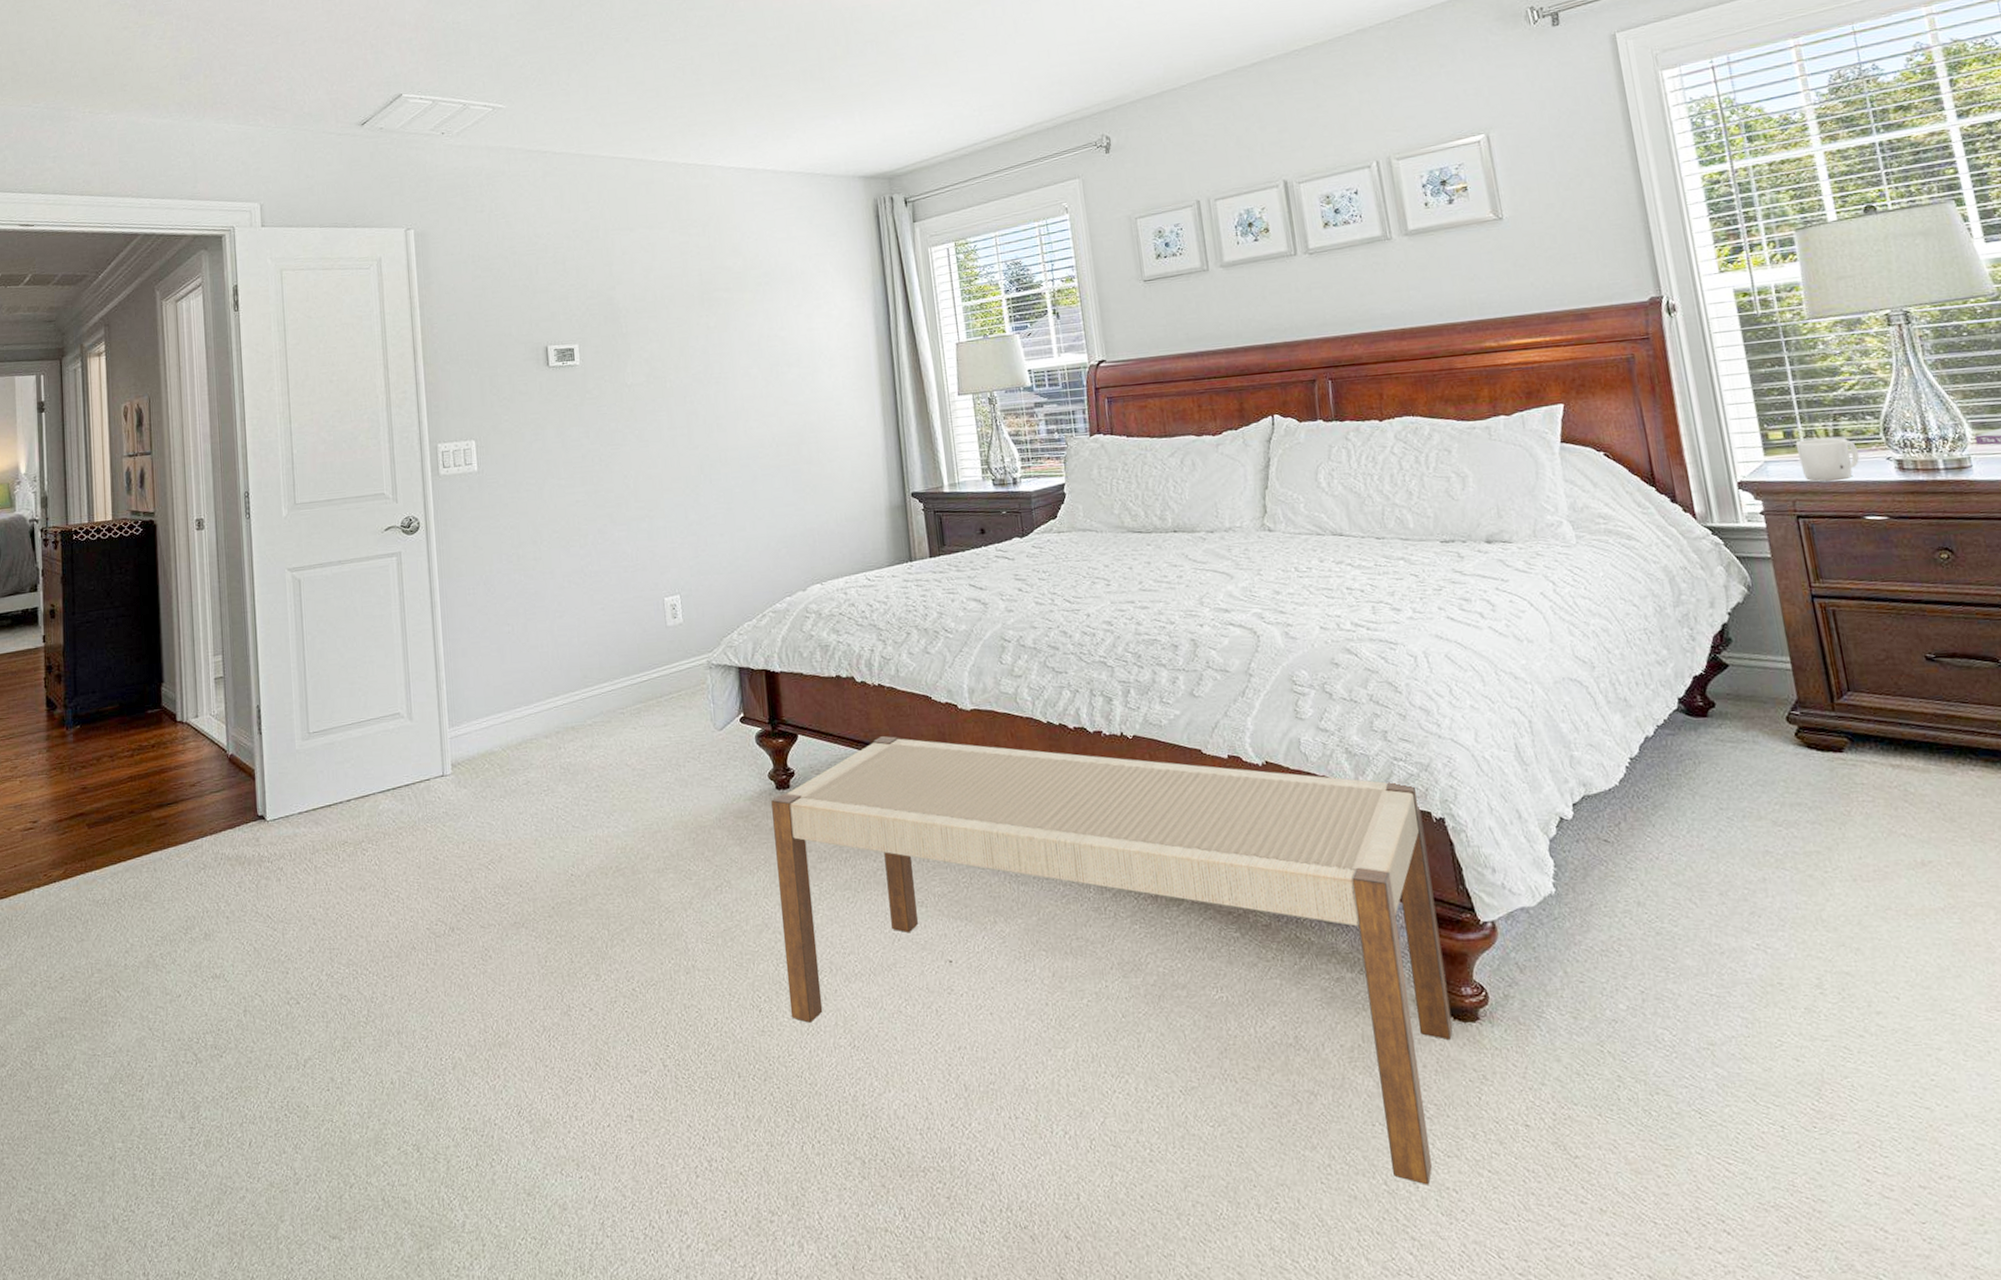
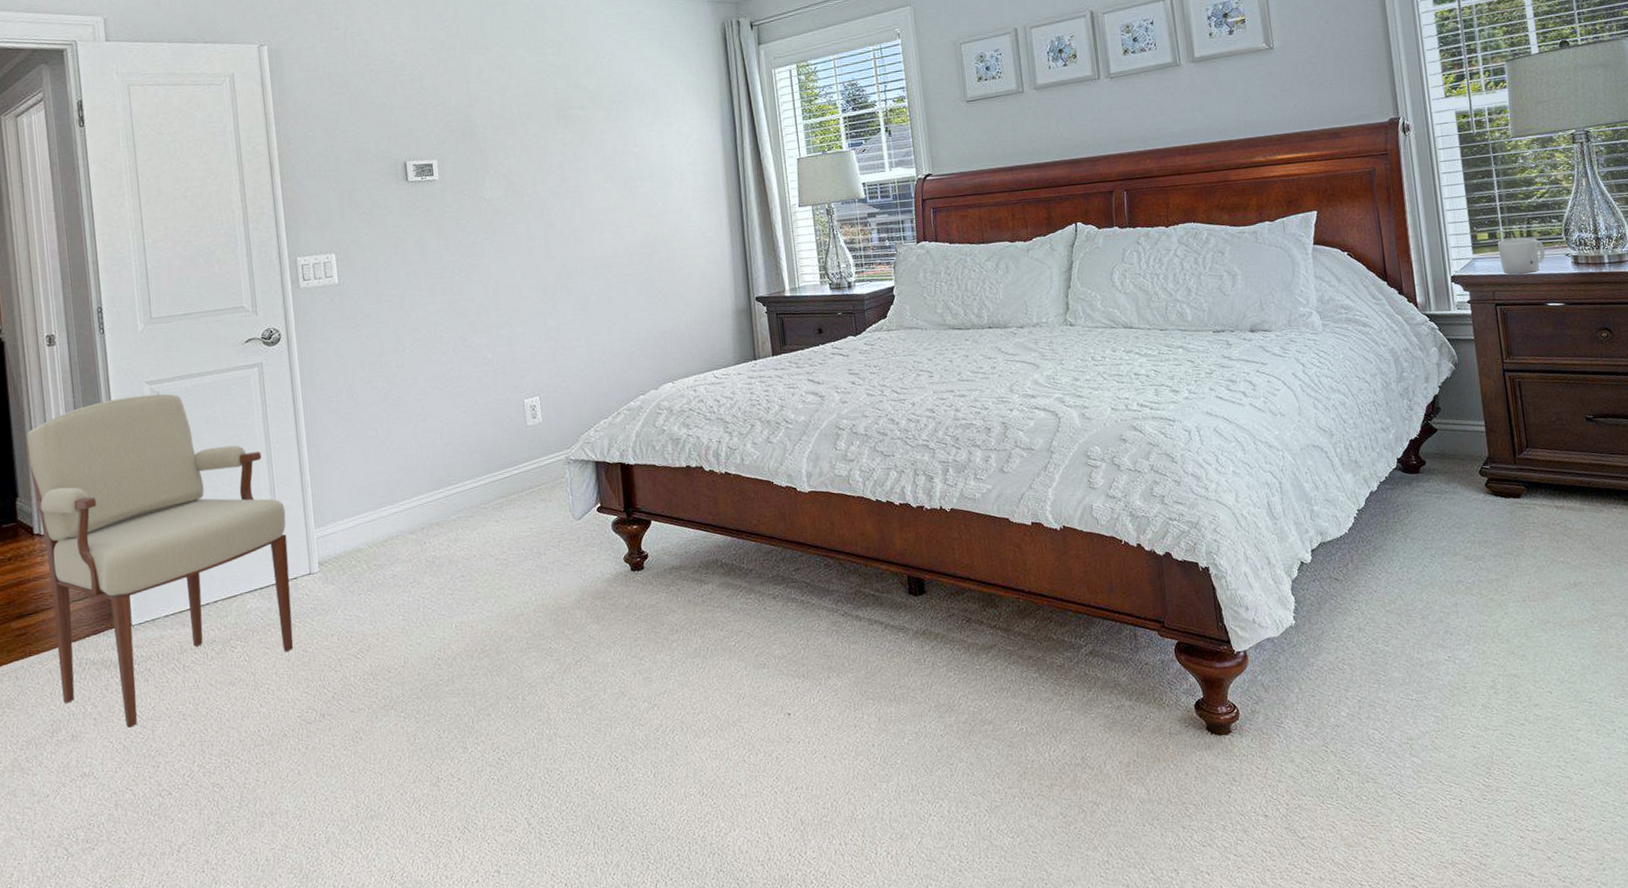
armchair: none [172,581,425,929] -> present [25,394,294,728]
bench: present [771,735,1453,1185] -> none [627,518,1210,871]

